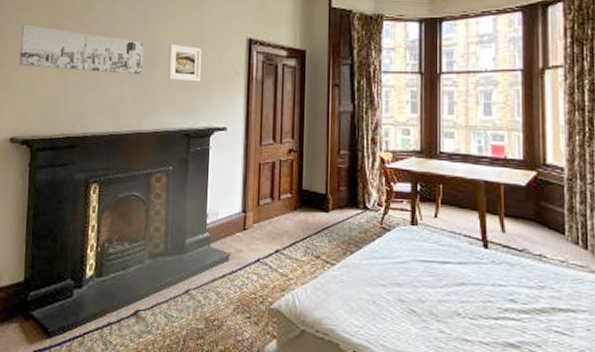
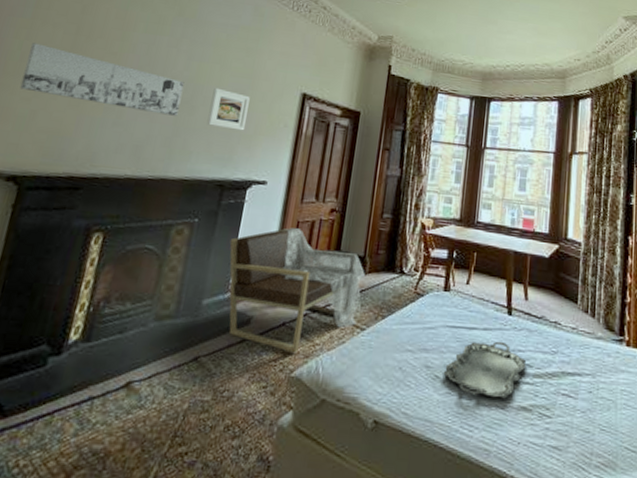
armchair: none [201,170,329,287] -> present [229,227,365,354]
serving tray: none [419,275,510,334] -> present [443,341,527,399]

